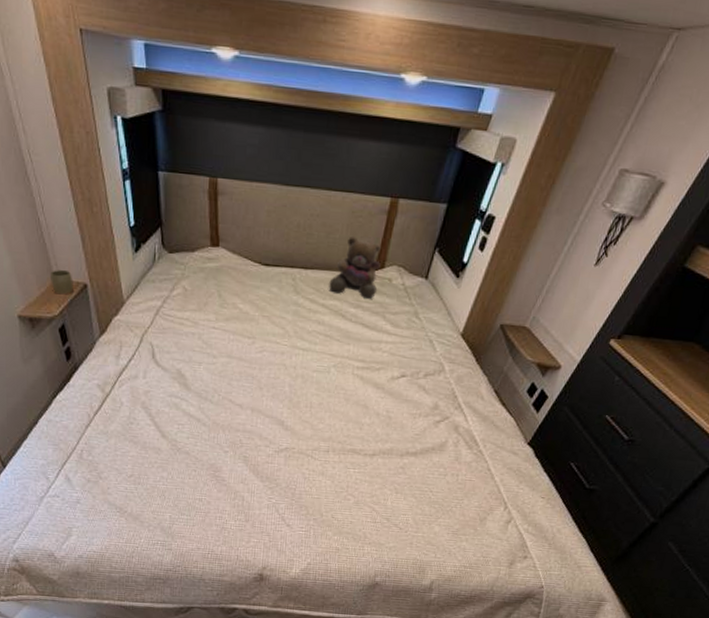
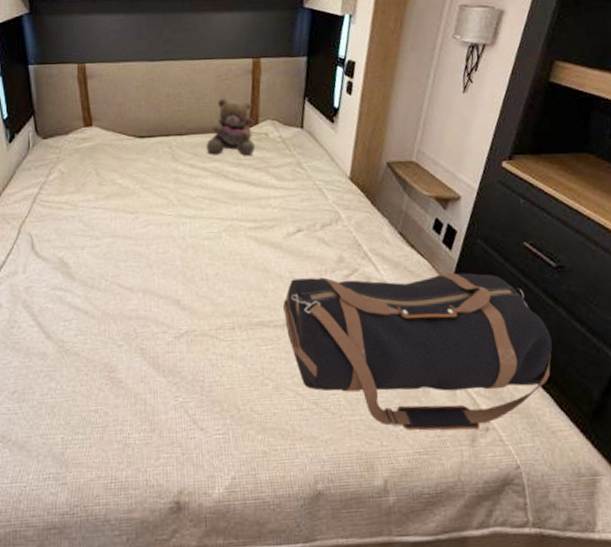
duffel bag: none [374,418,603,556] -> present [283,273,553,431]

